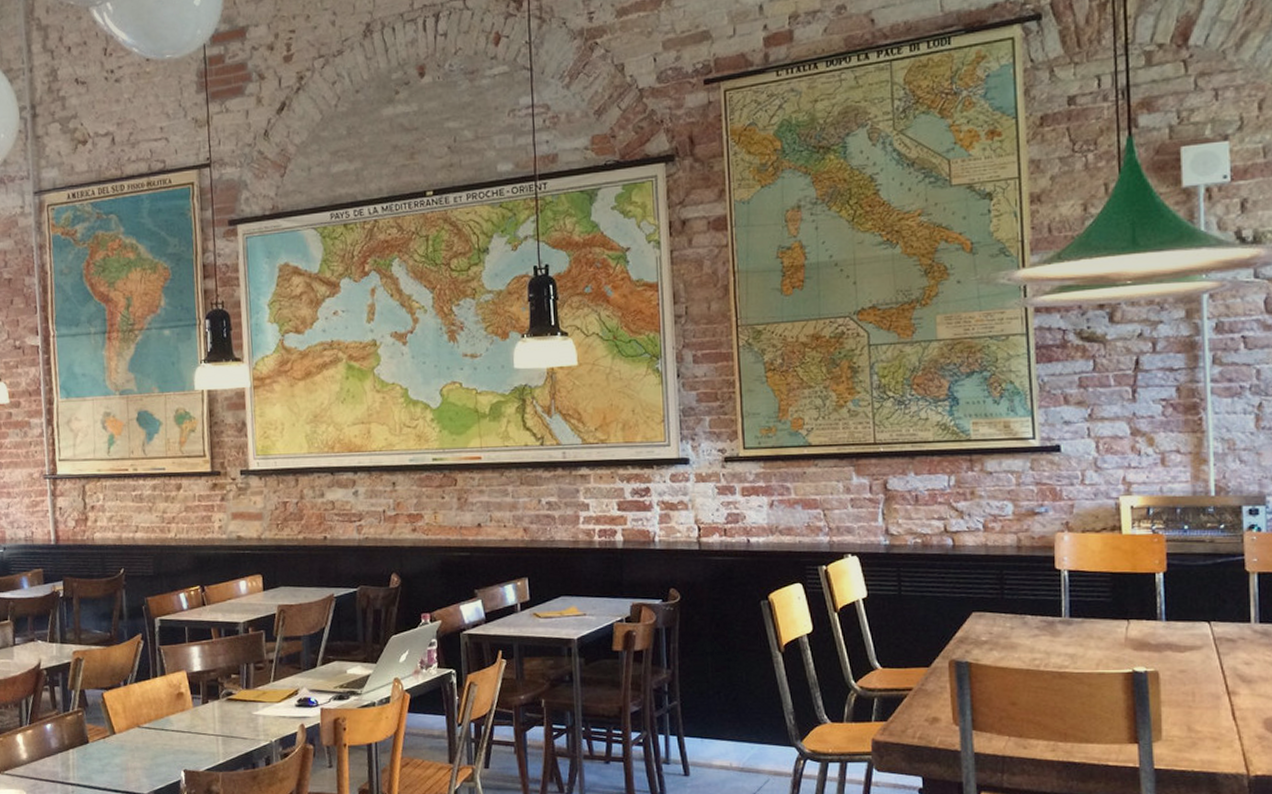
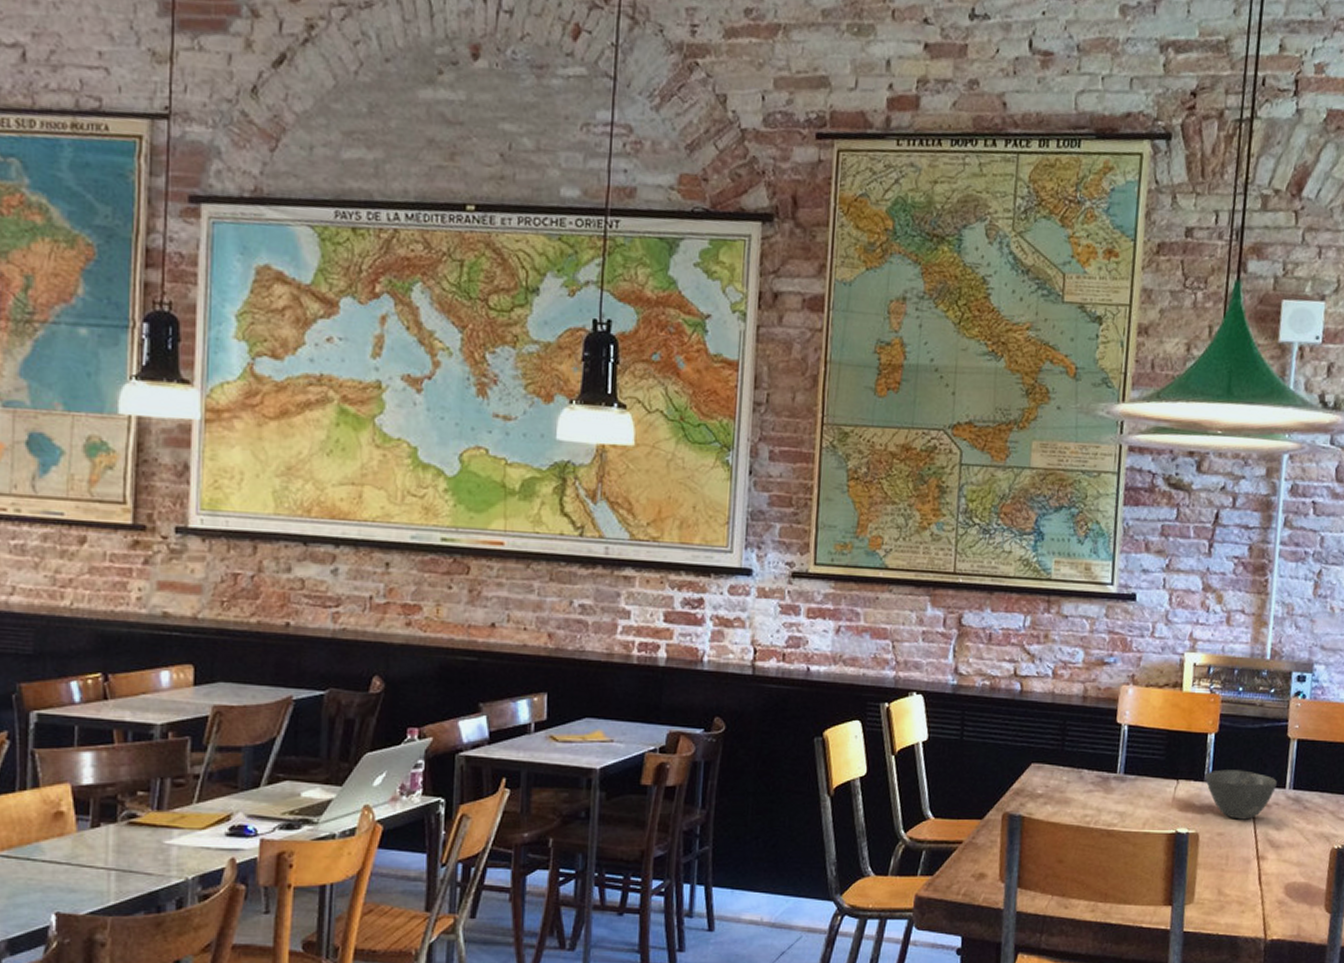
bowl: none [1159,607,1240,656] -> present [1205,769,1277,820]

